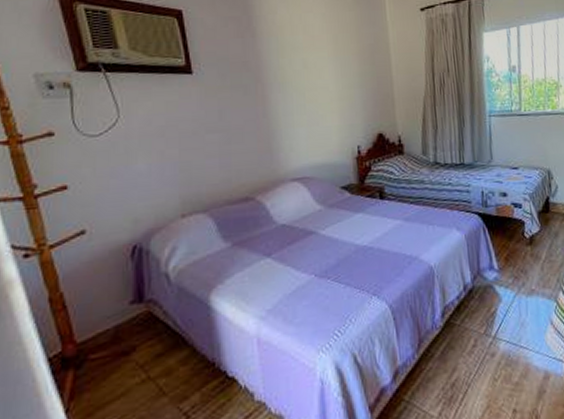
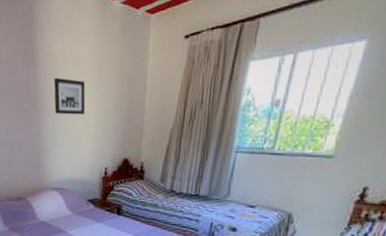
wall art: none [280,47,325,89] -> present [53,77,86,115]

